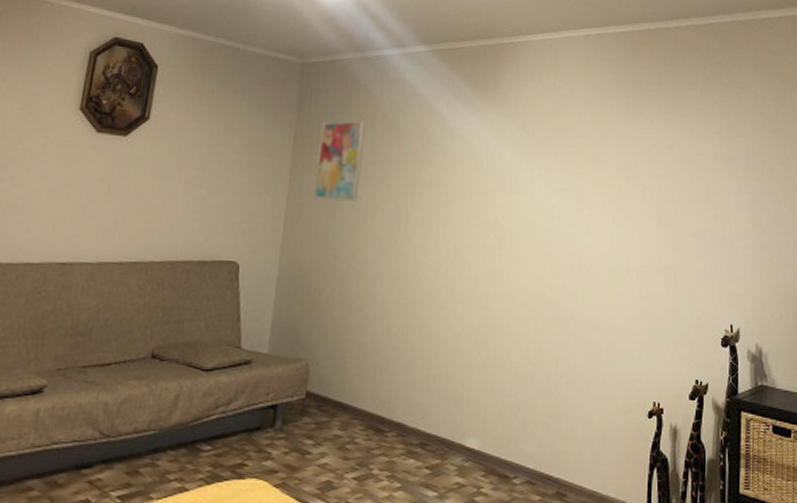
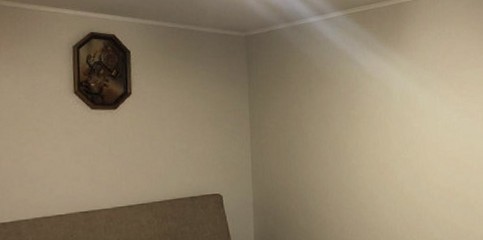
wall art: present [314,120,366,202] -> none [268,75,305,140]

